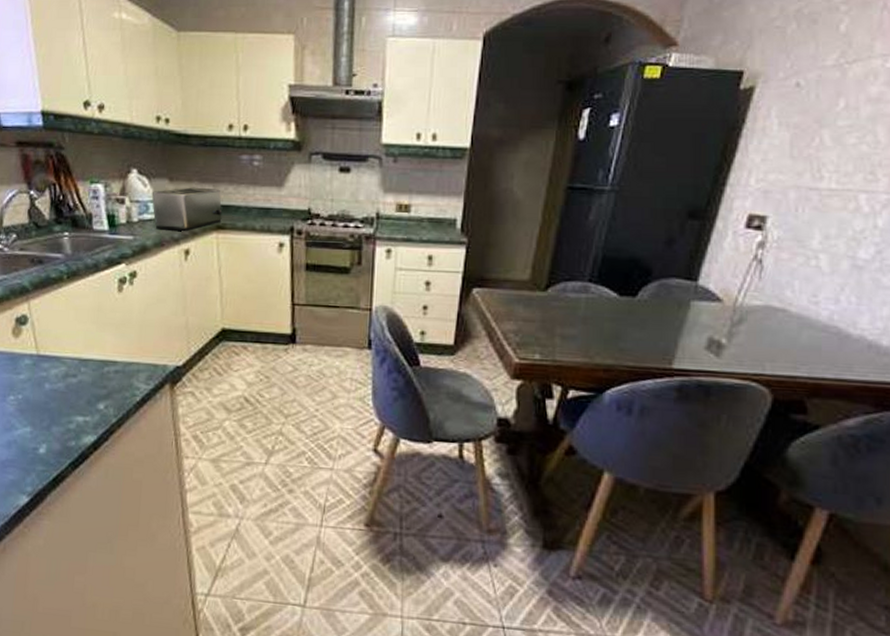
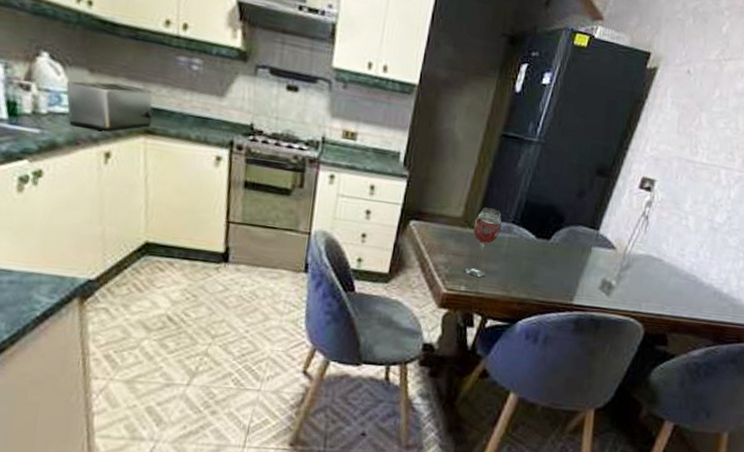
wineglass: none [538,267,577,343] -> present [464,207,502,277]

